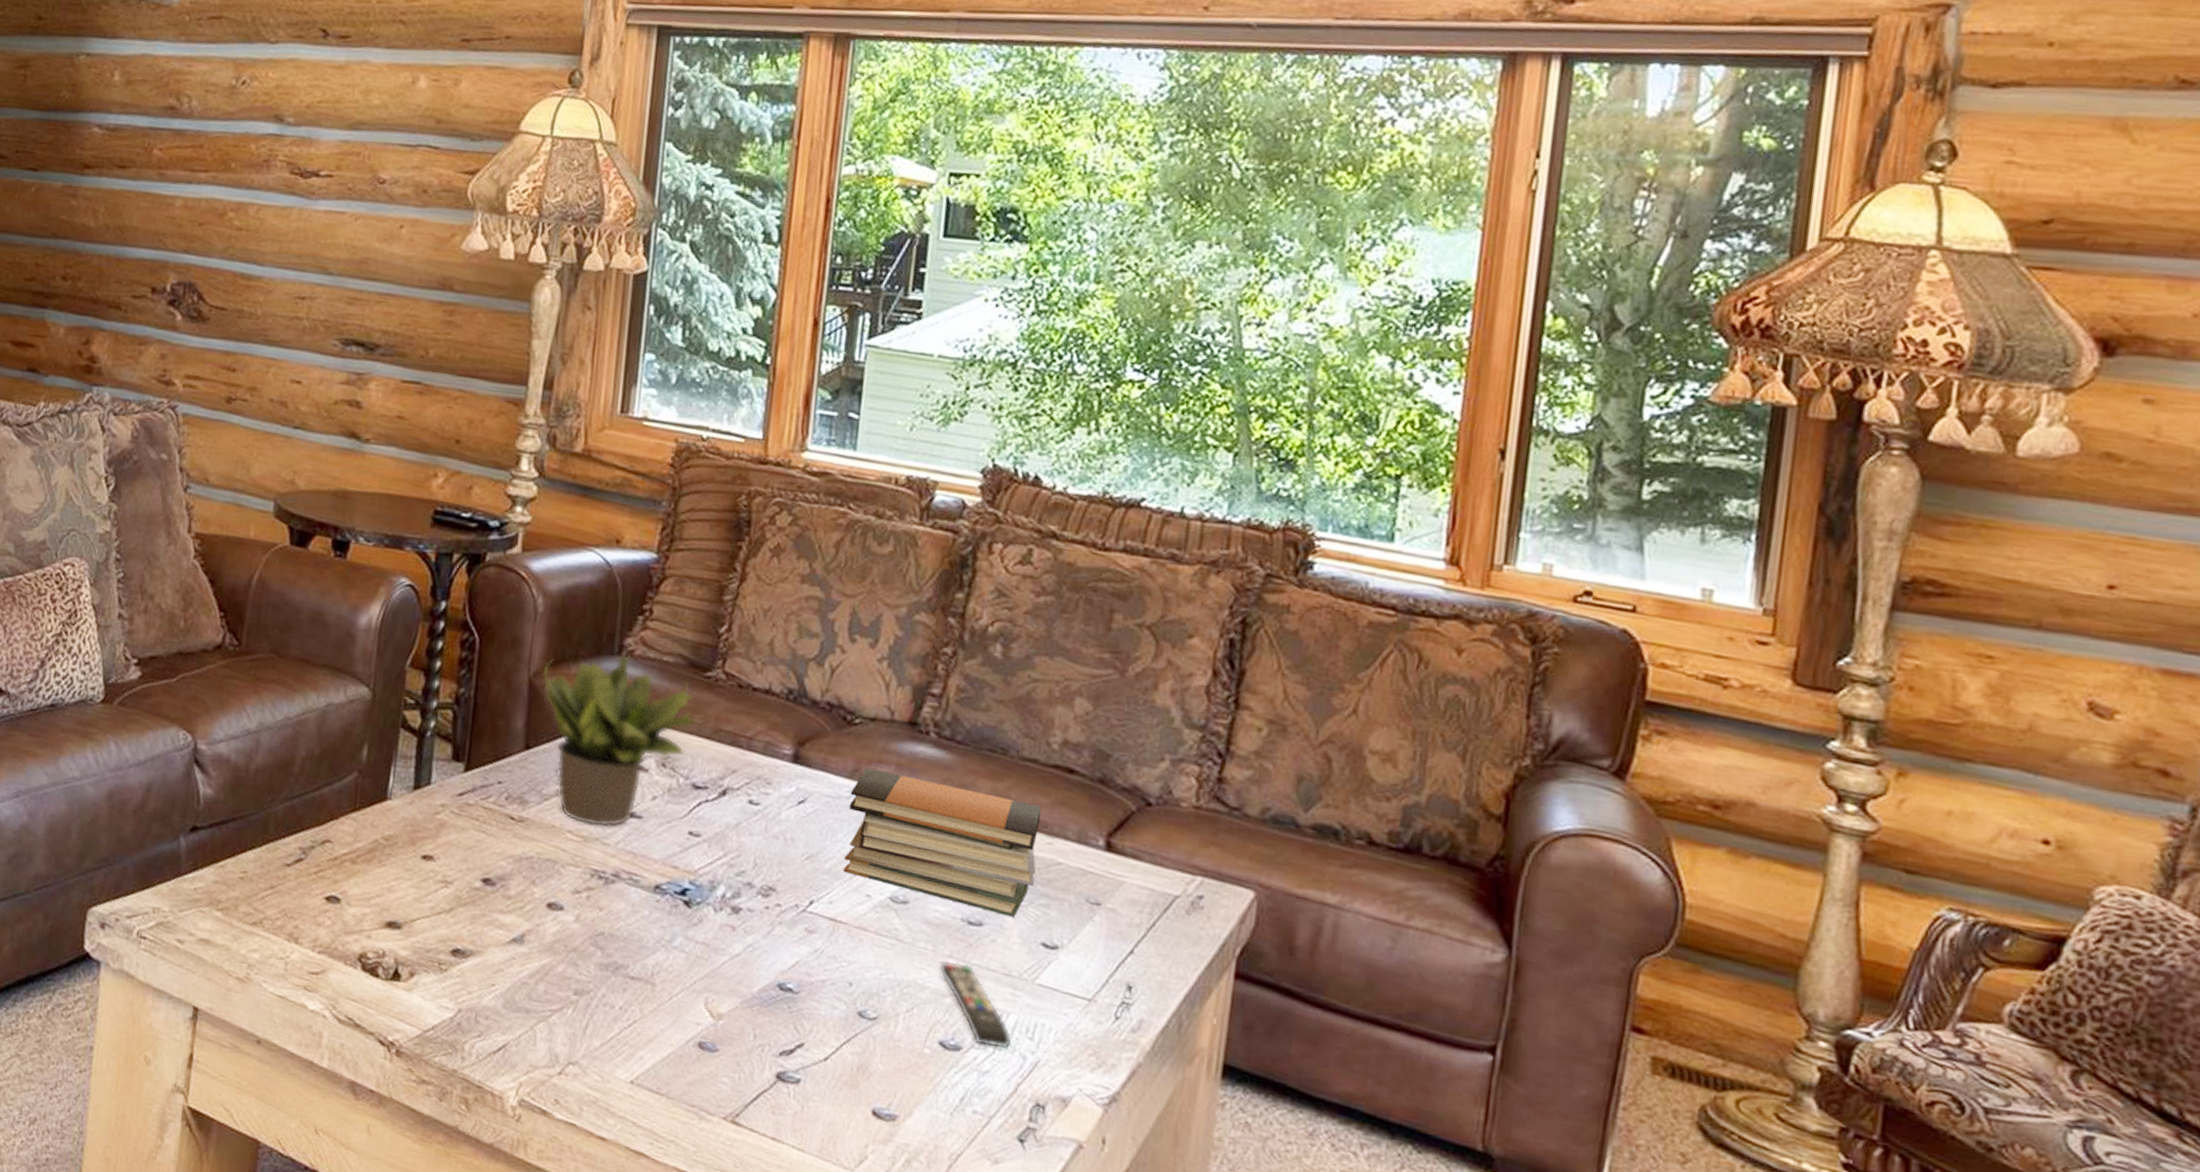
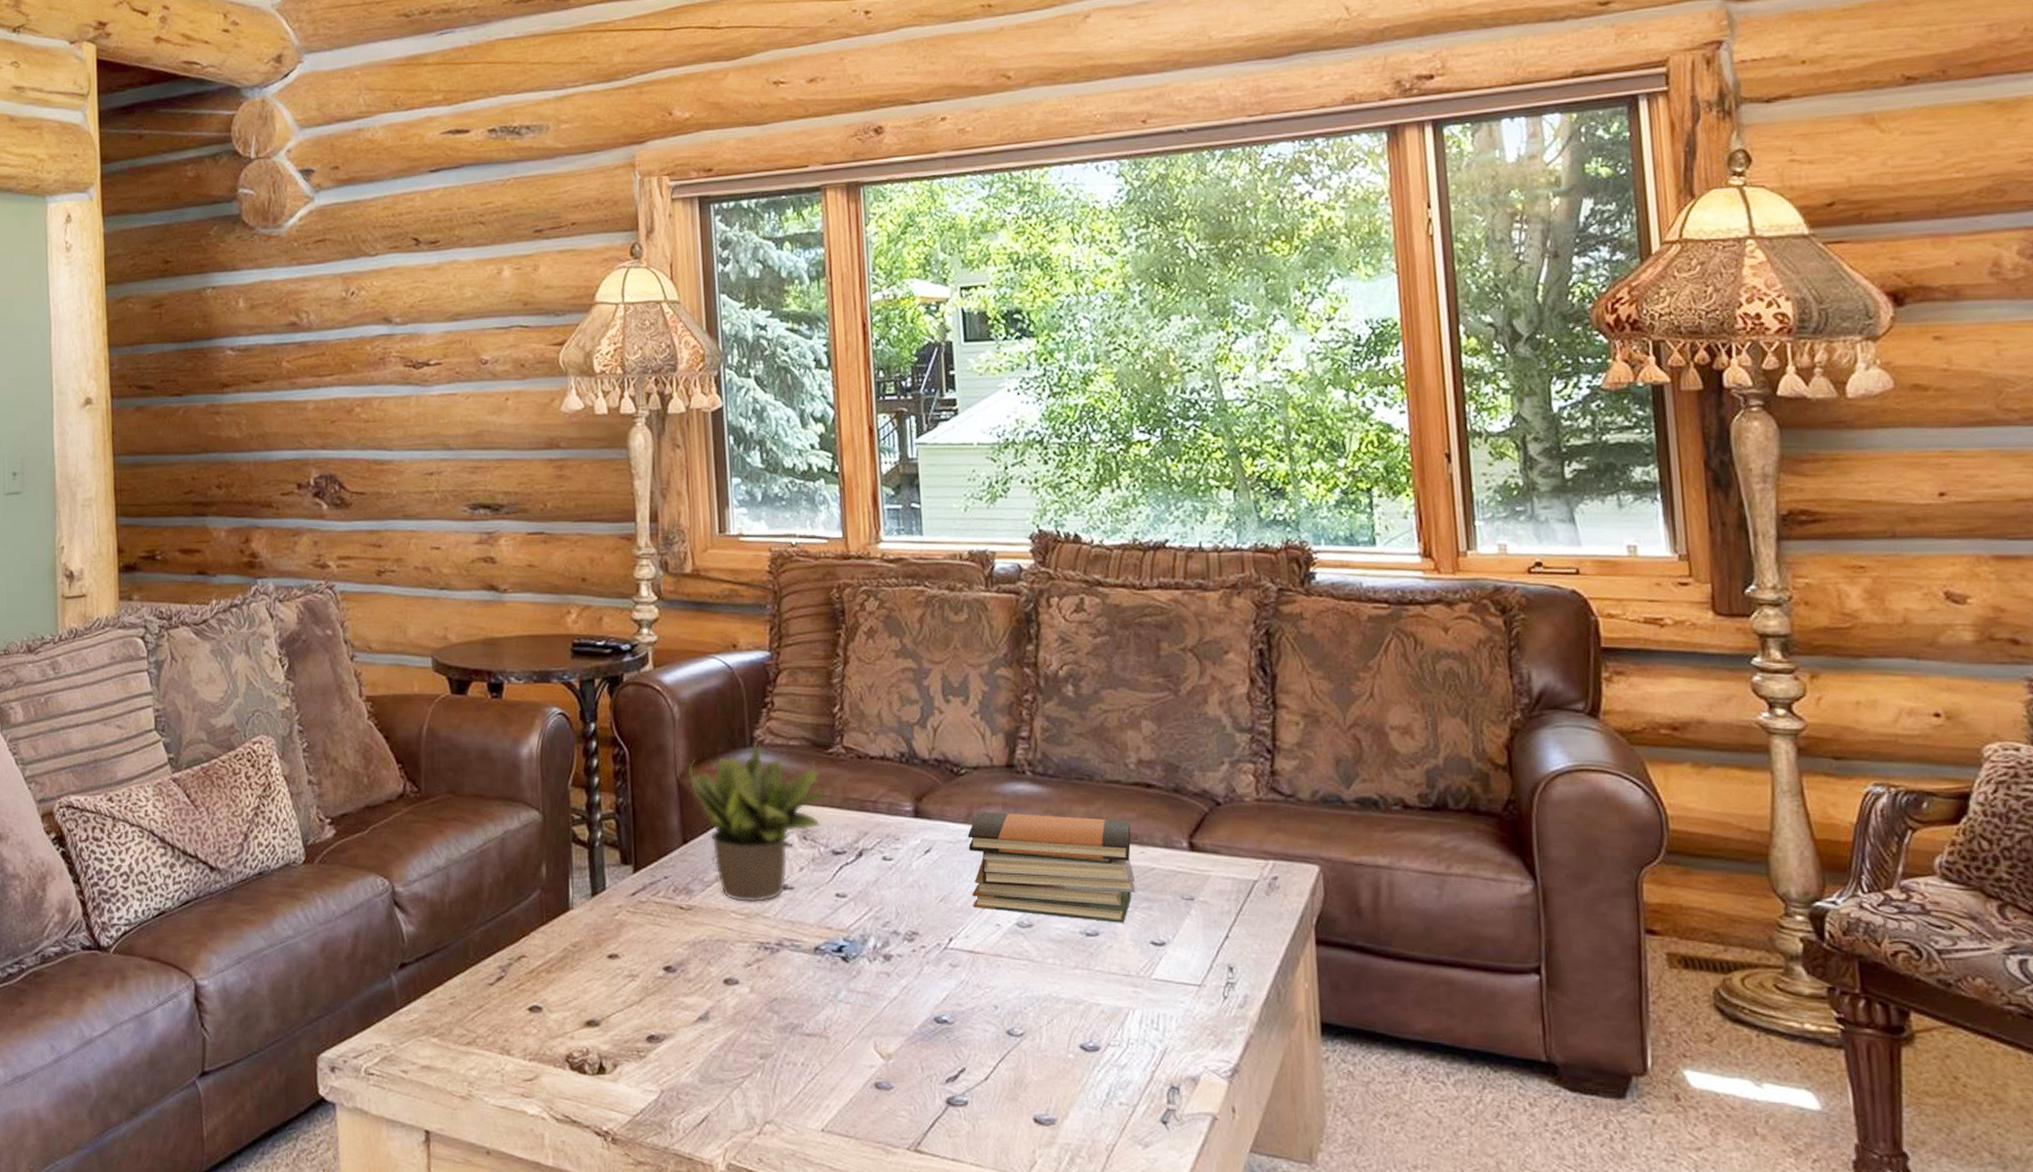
remote control: present [939,960,1013,1049] -> none [1068,972,1141,1042]

